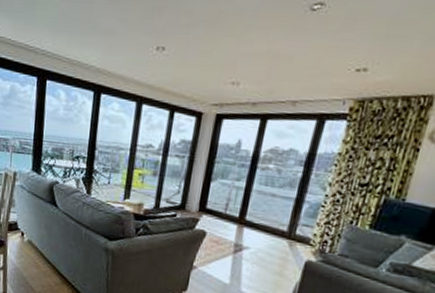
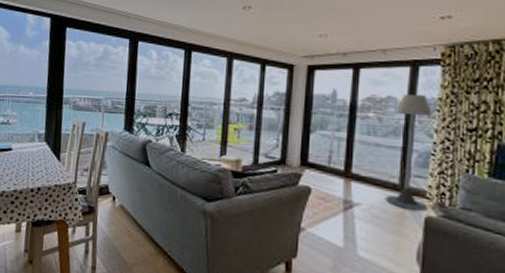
floor lamp: none [272,148,330,257] -> present [385,94,432,212]

